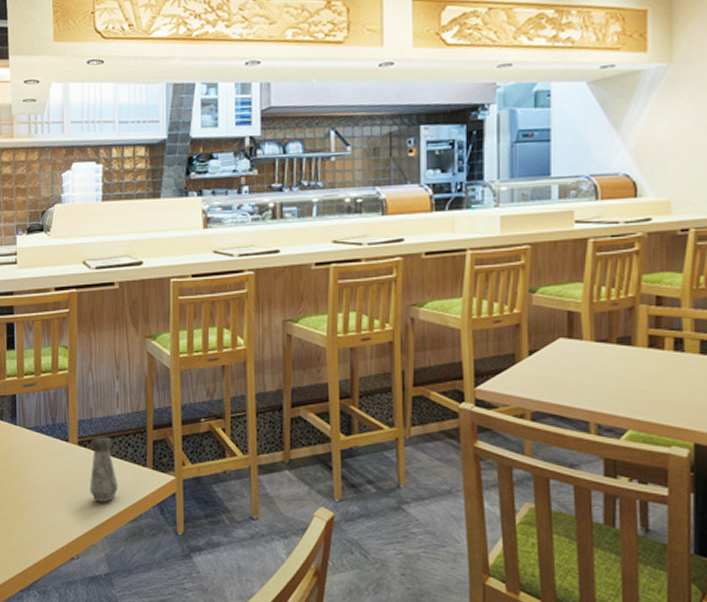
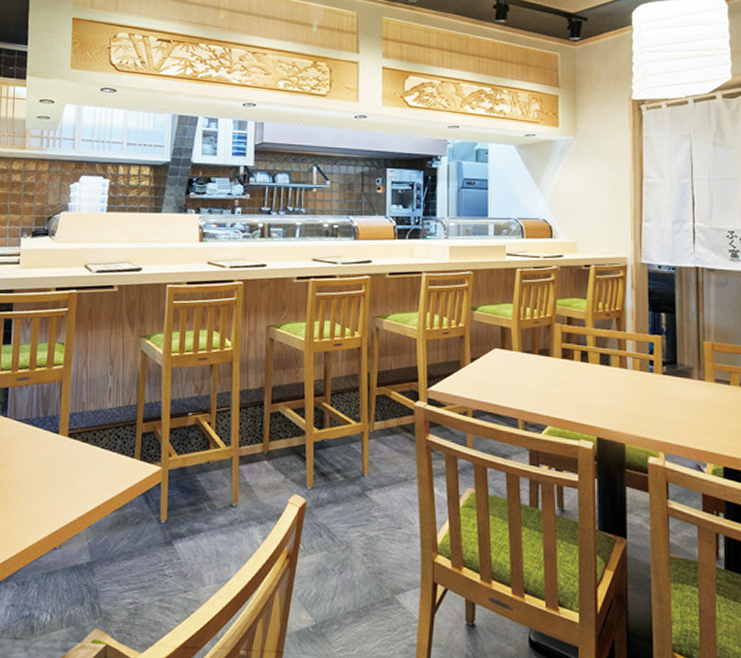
salt shaker: present [89,437,118,503] -> none [76,429,105,493]

